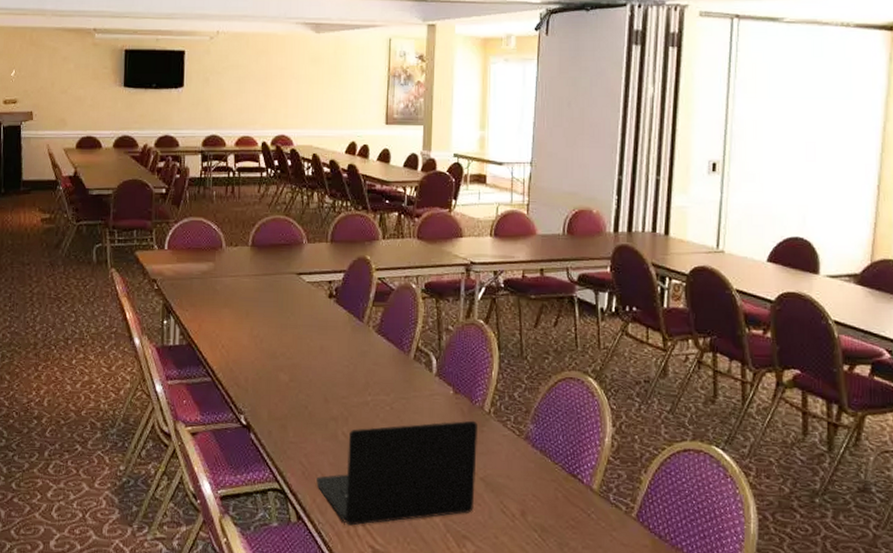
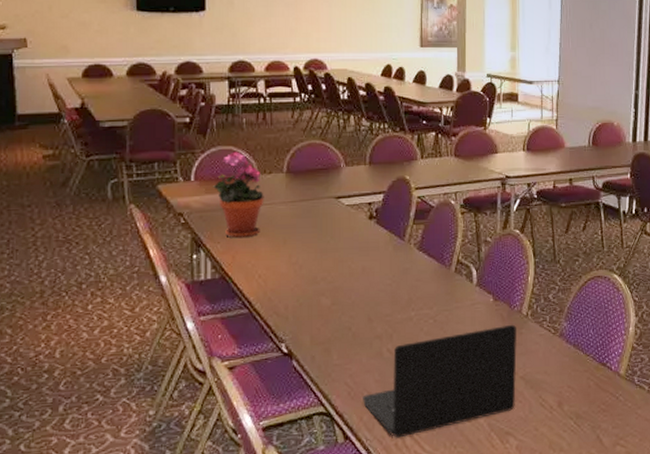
potted plant: none [184,223,230,308] -> present [213,152,264,239]

